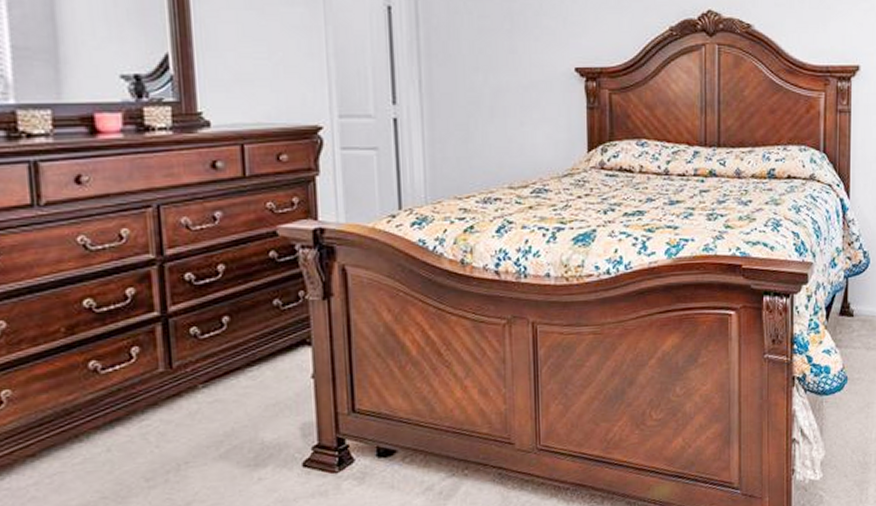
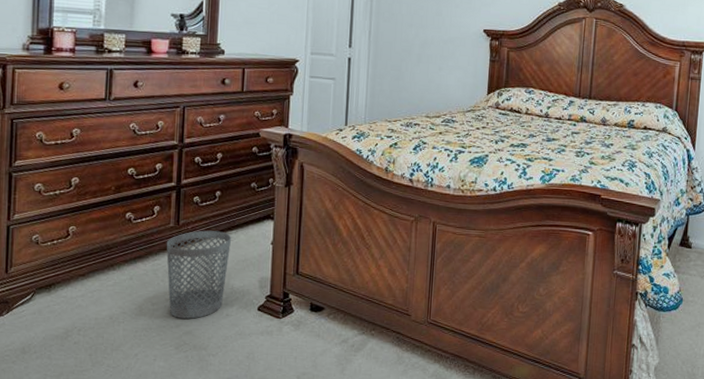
wastebasket: none [156,369,254,494] -> present [166,230,232,319]

